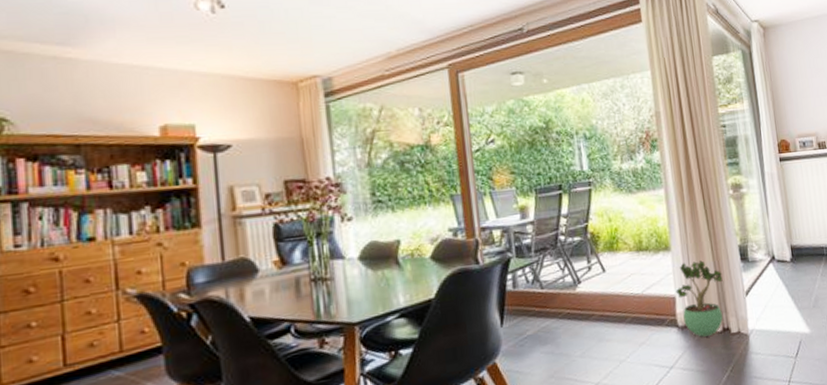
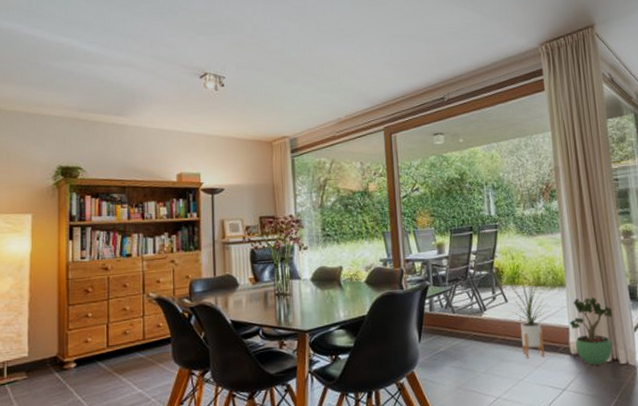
house plant: none [608,241,653,335] -> present [510,276,550,358]

